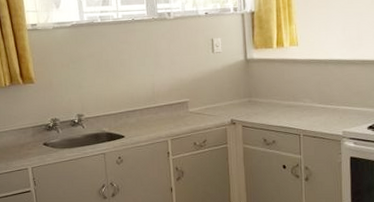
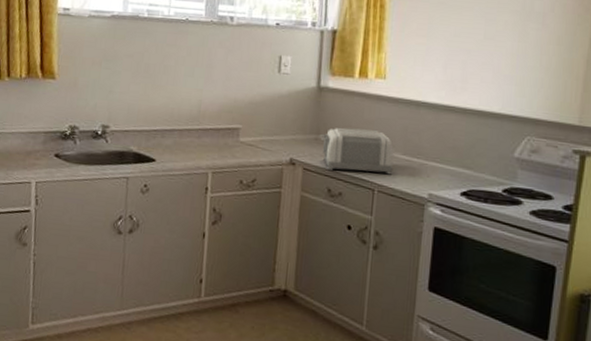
toaster: none [251,88,313,124] -> present [319,127,394,175]

